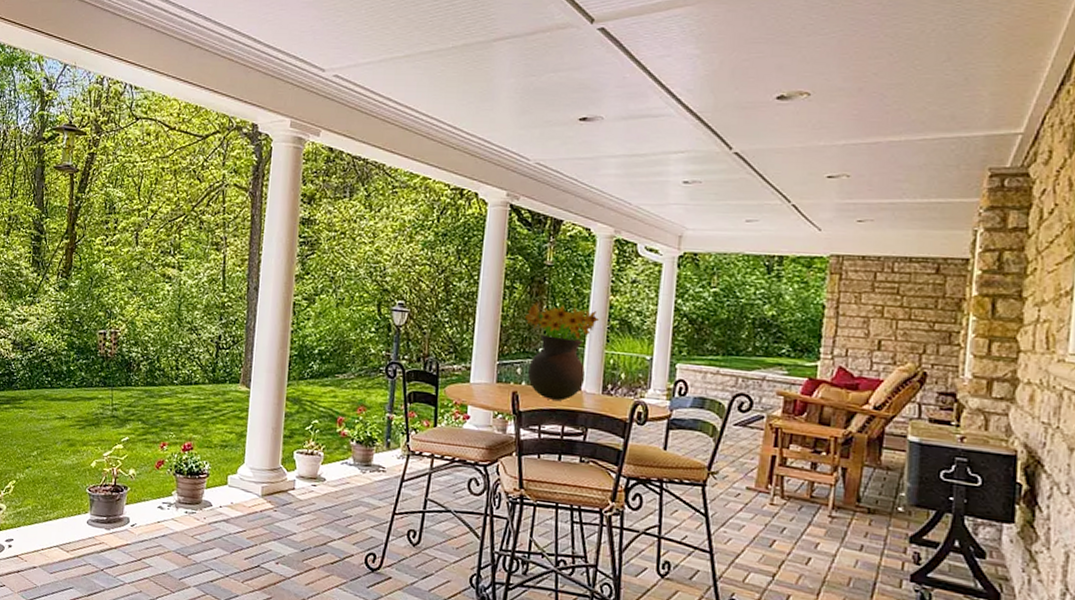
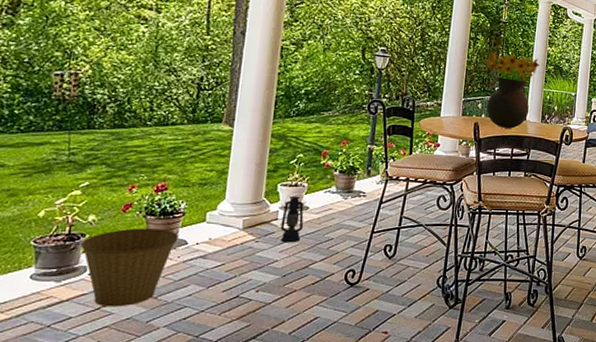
basket: none [124,485,204,561] -> present [81,228,179,307]
lantern: none [298,461,321,516] -> present [280,192,304,243]

